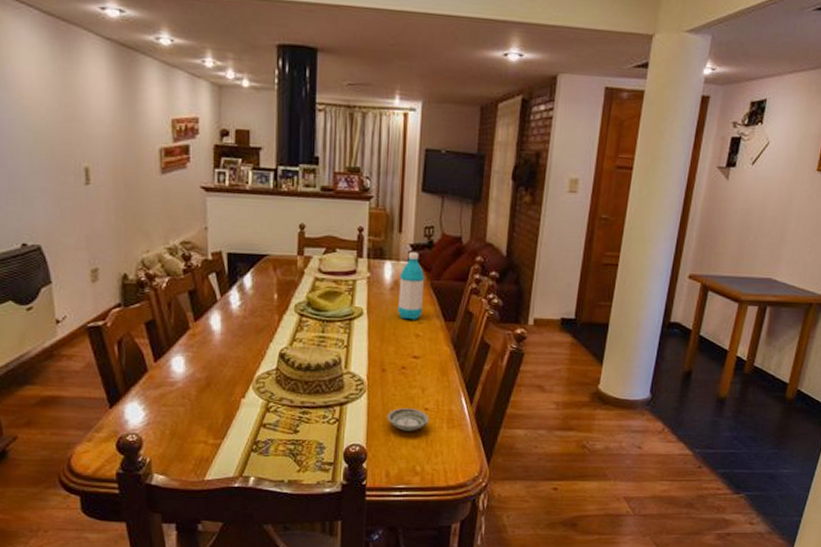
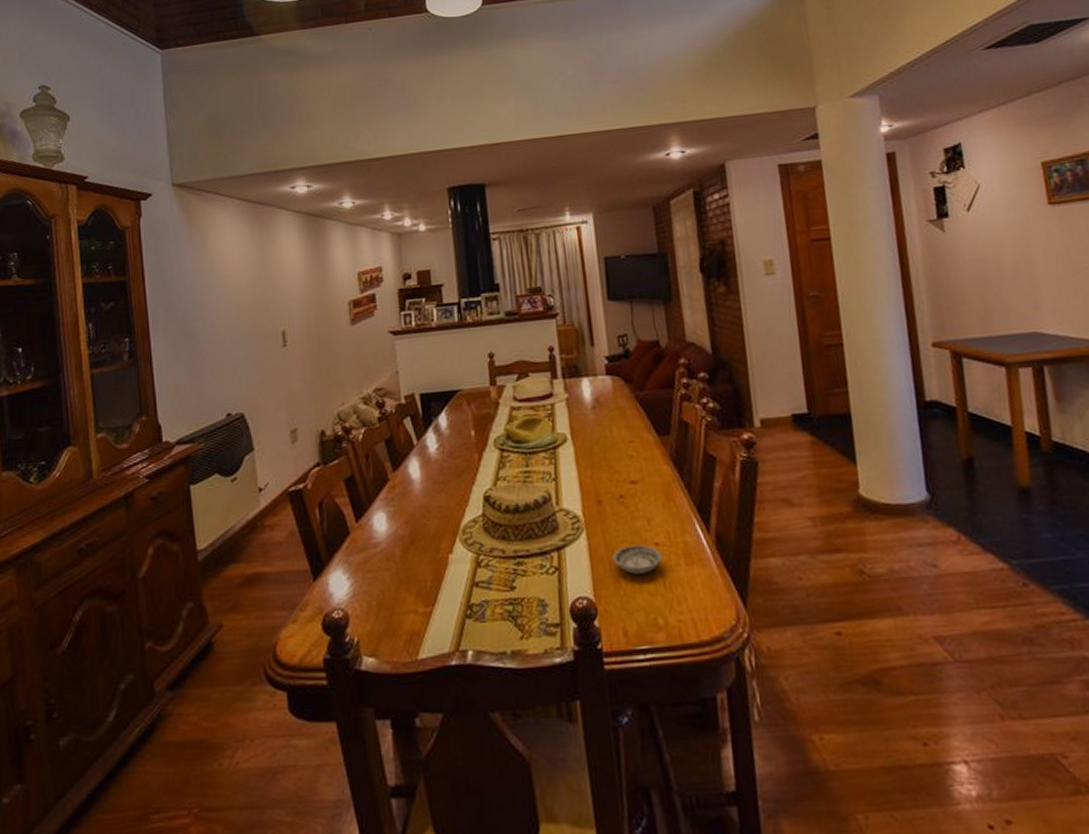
water bottle: present [398,252,425,320] -> none [599,364,632,440]

